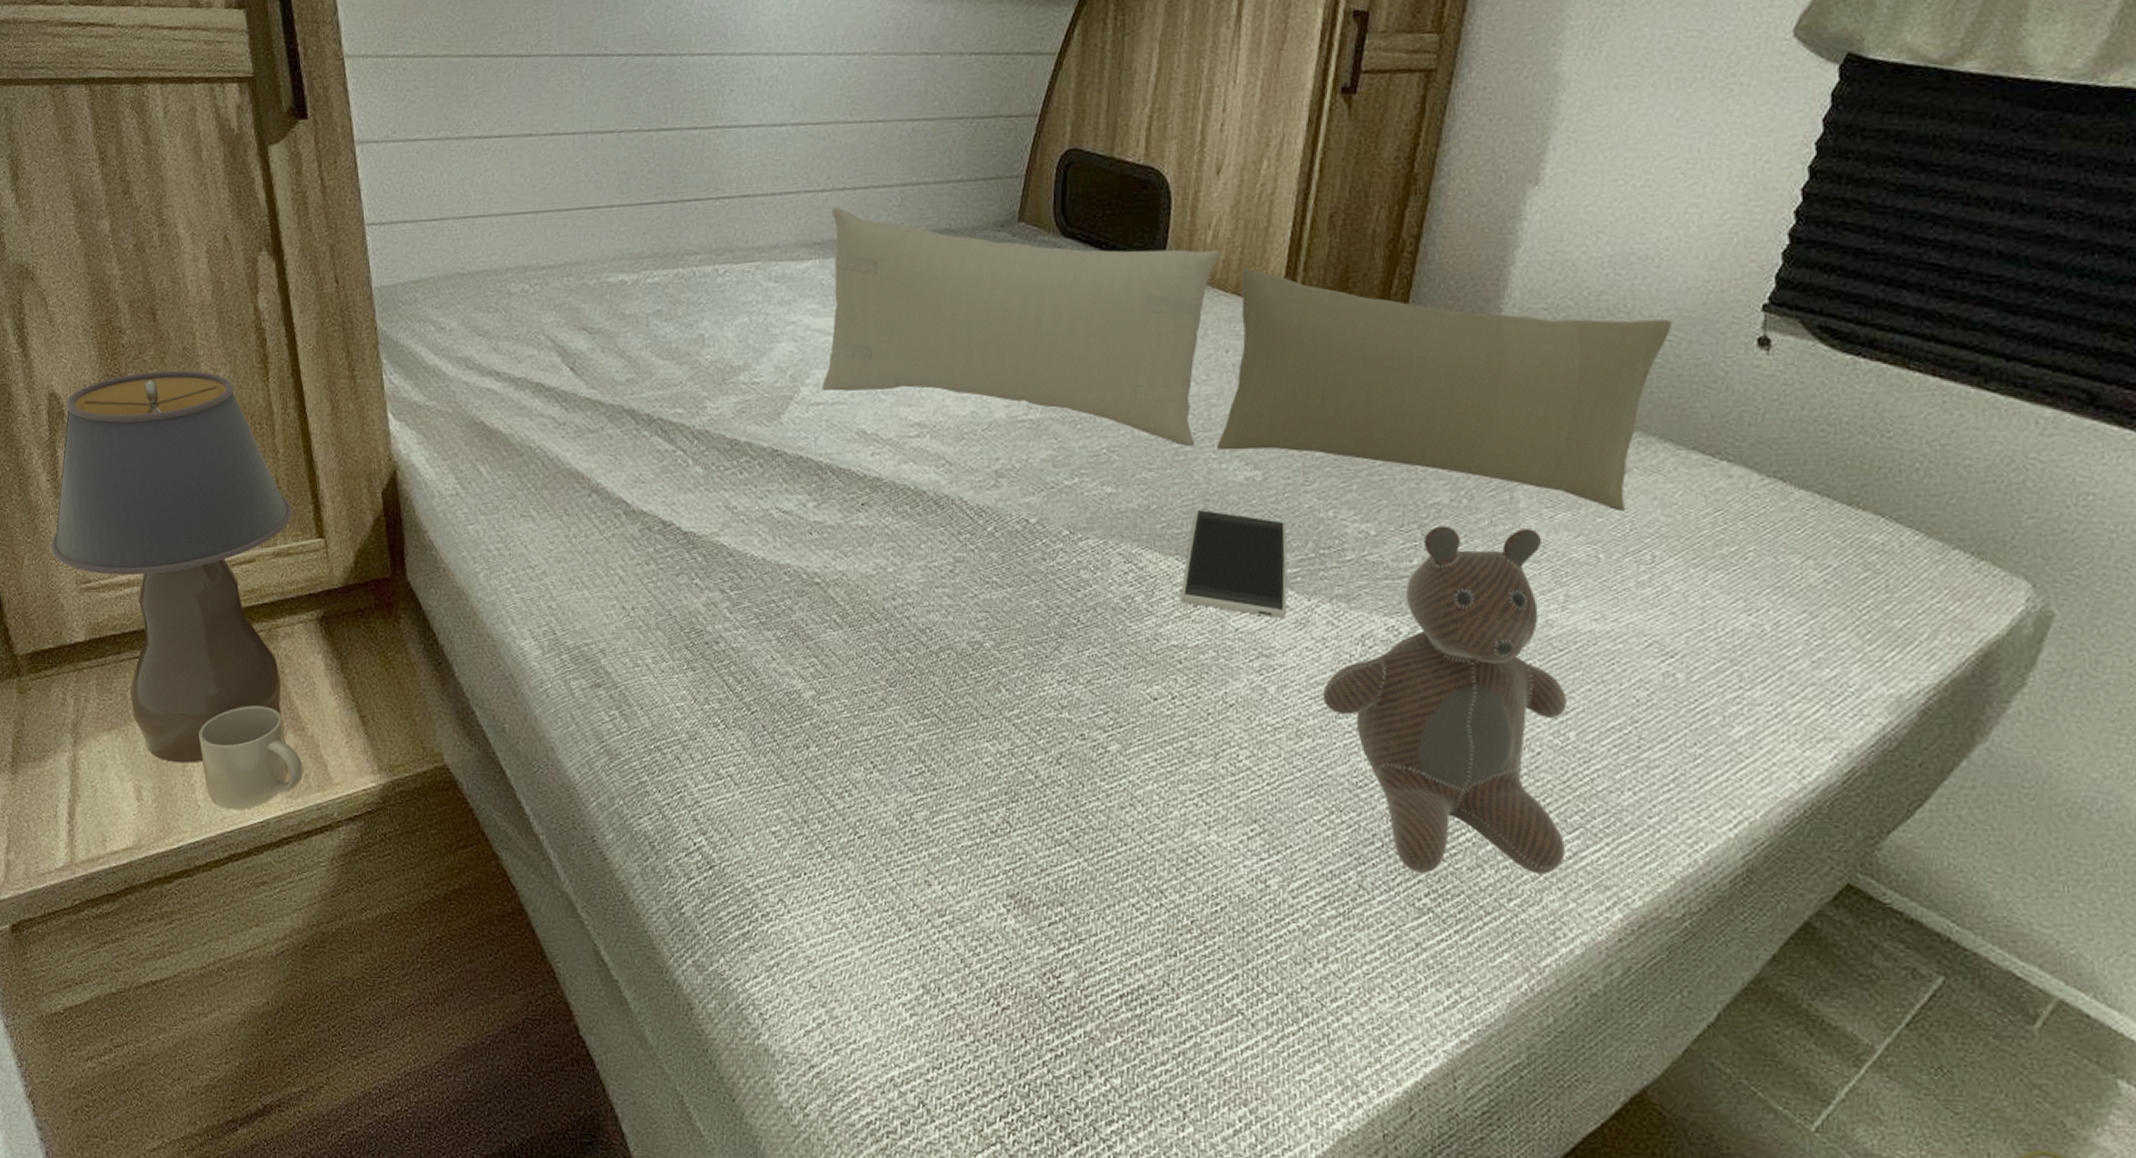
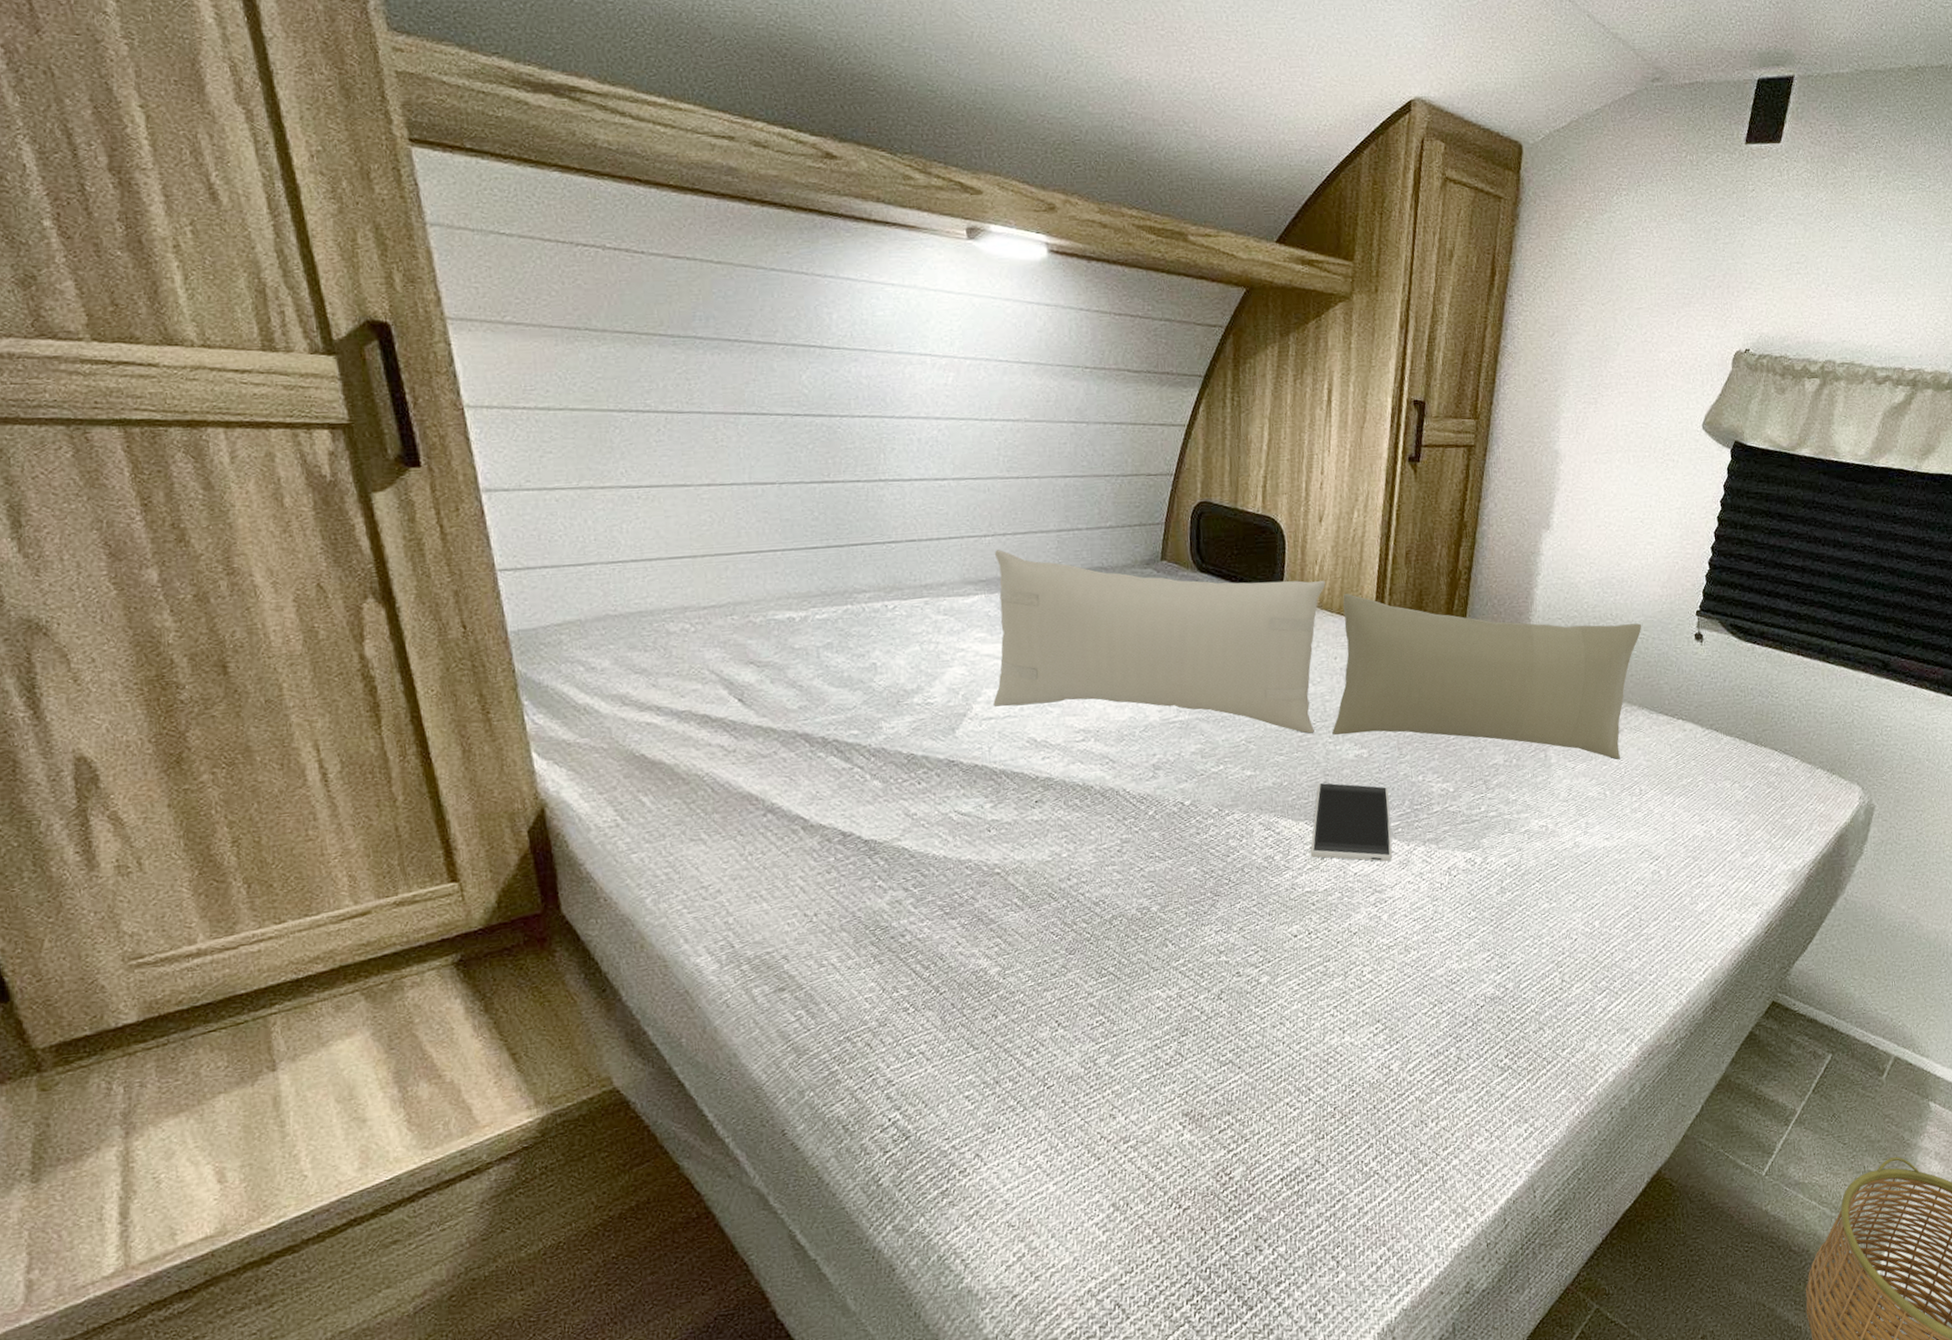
table lamp: present [51,370,293,763] -> none [84,723,418,1136]
mug: present [198,706,304,810] -> none [301,1059,442,1174]
stuffed animal: present [1322,526,1567,874] -> none [1422,777,1598,1042]

